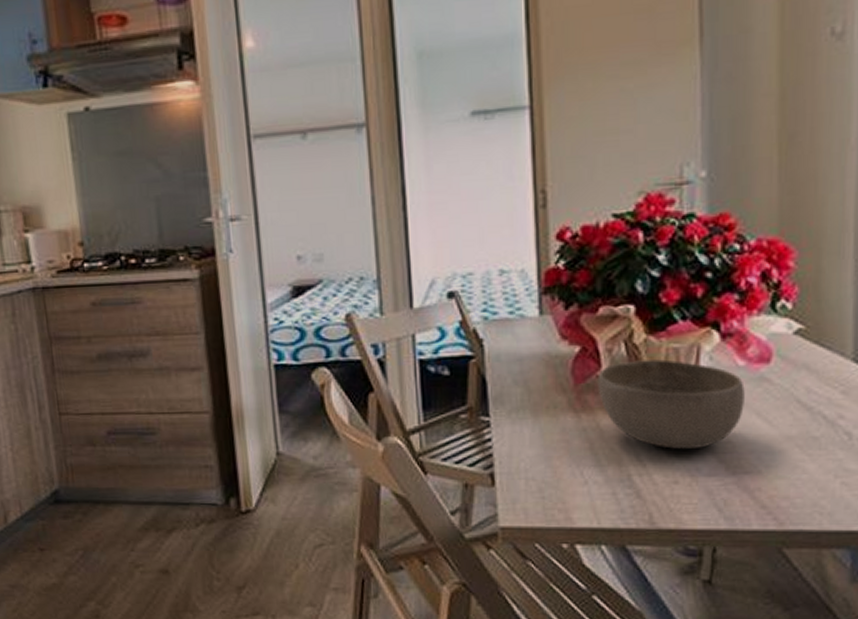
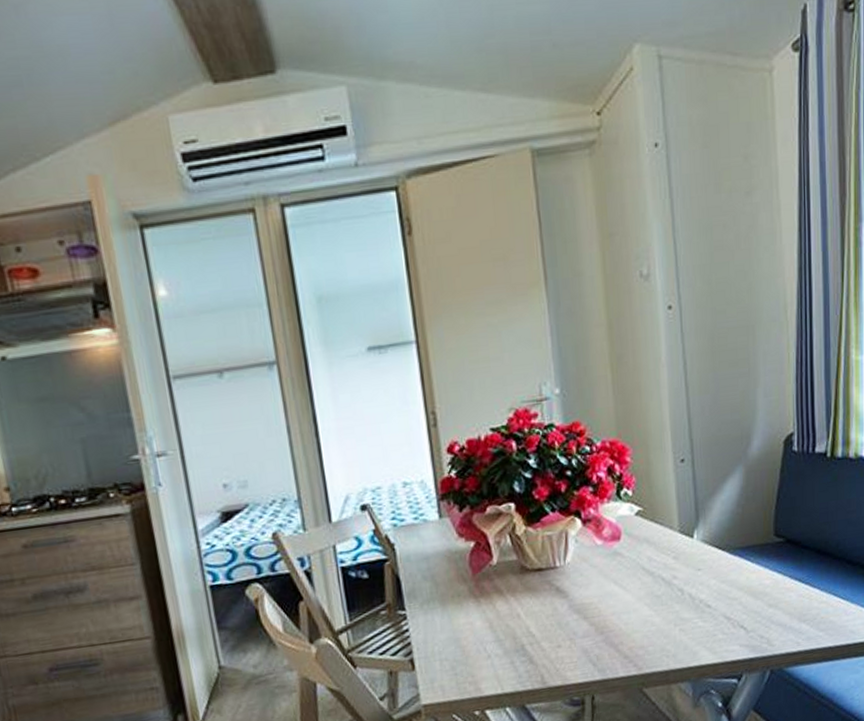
bowl: present [597,359,745,450] -> none [490,545,605,619]

